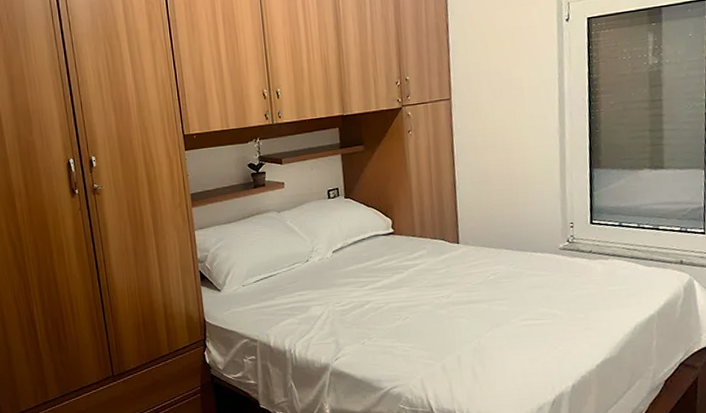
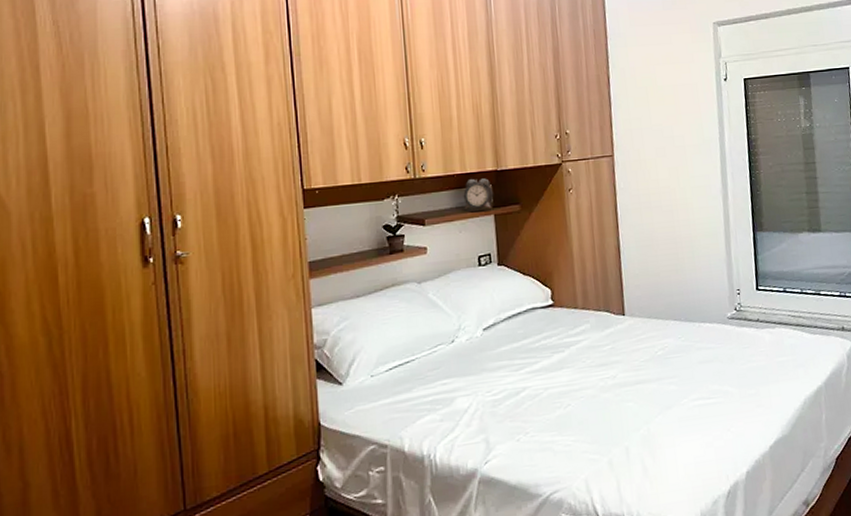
alarm clock: none [314,122,341,151] -> present [463,178,494,210]

